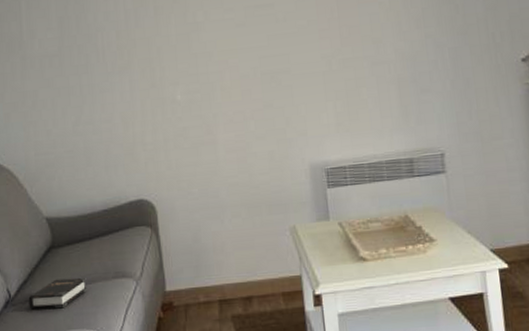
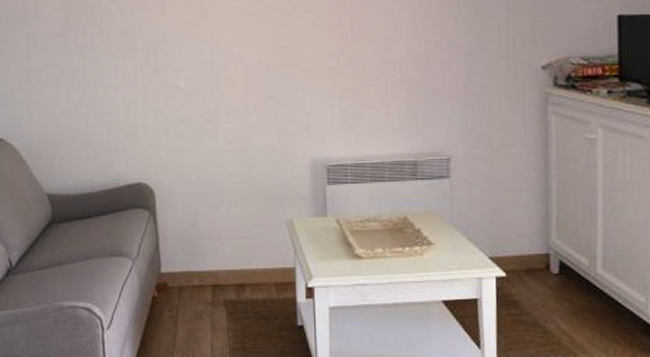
hardback book: present [28,277,87,309] -> none [29,253,85,281]

